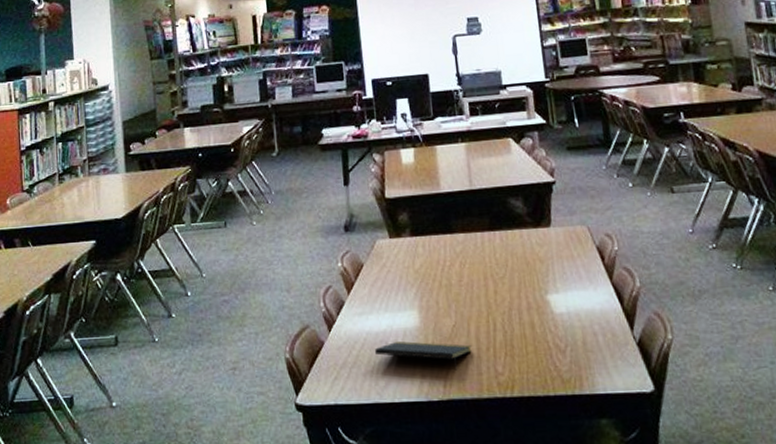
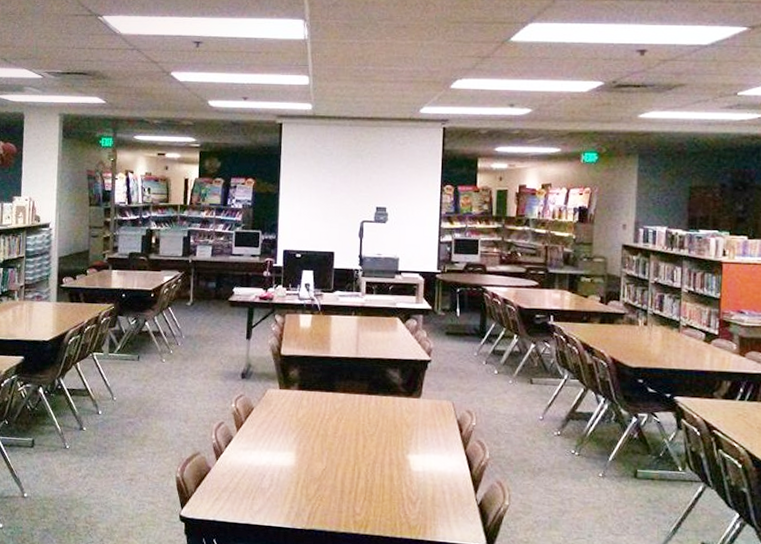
notepad: present [375,340,472,371] -> none [254,475,336,507]

